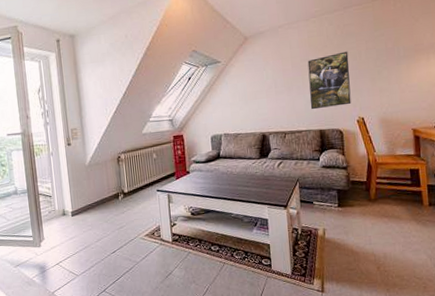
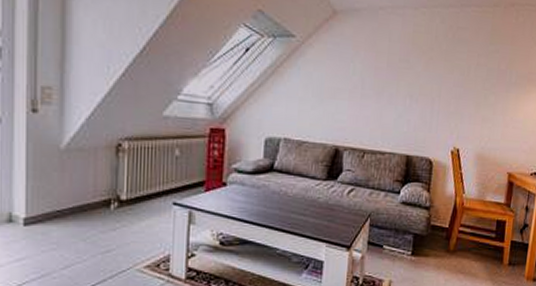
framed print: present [307,51,351,110] -> none [400,61,456,130]

